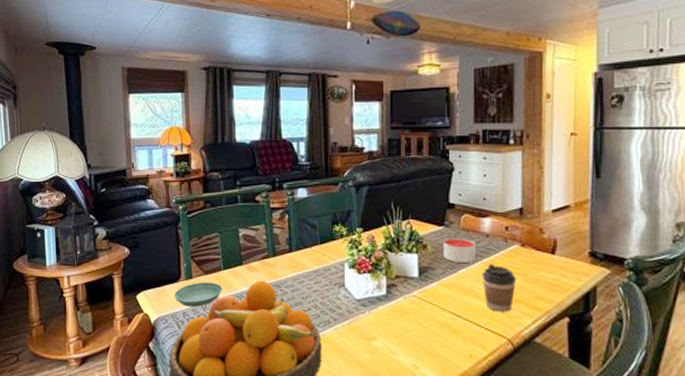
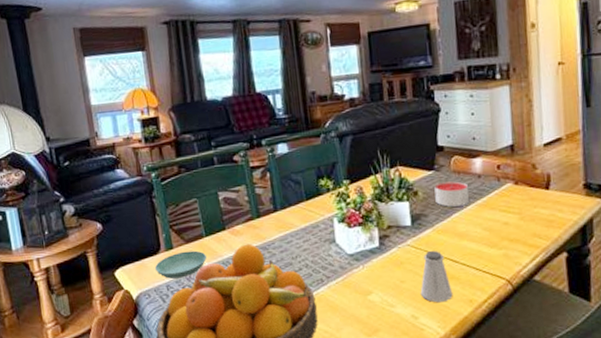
saltshaker: none [422,303,454,355] -> present [420,250,453,303]
coffee cup: present [482,264,516,312] -> none [476,205,512,254]

